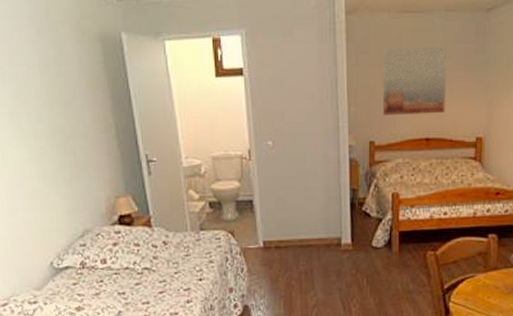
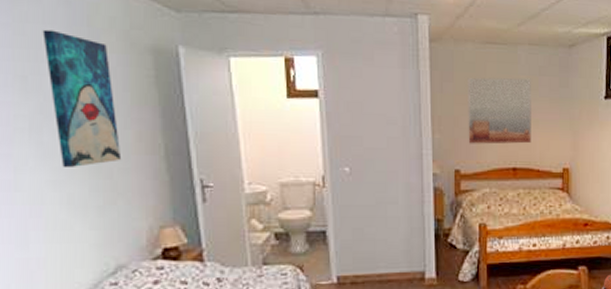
wall art: none [12,24,82,147] -> present [42,29,122,168]

